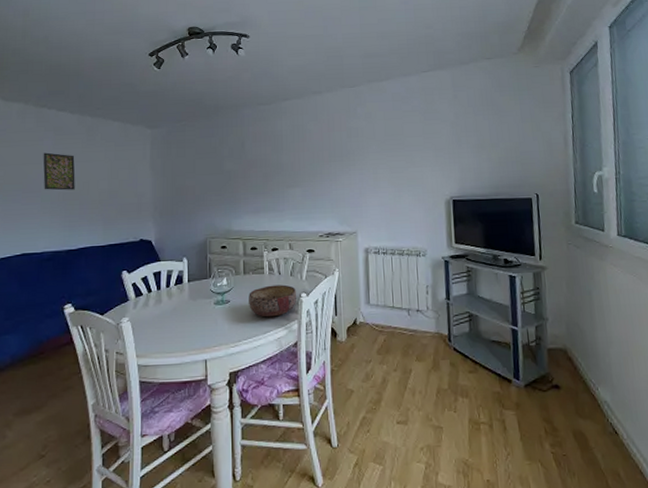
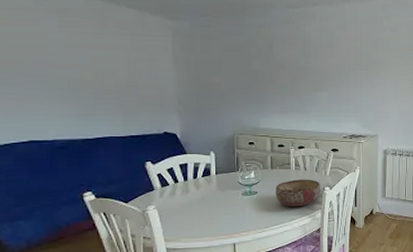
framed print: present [43,152,75,191] -> none [45,35,87,78]

